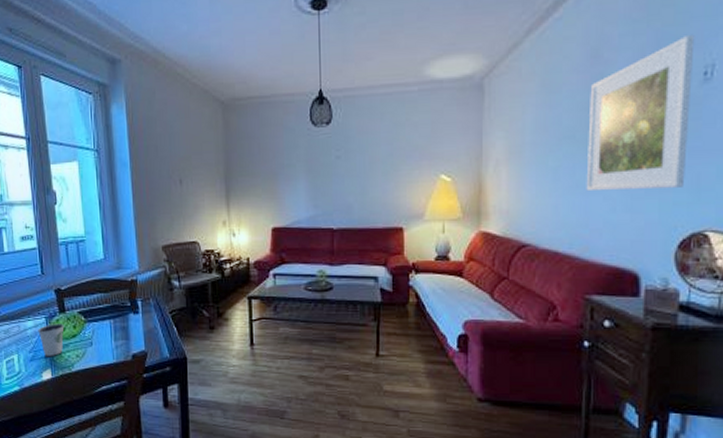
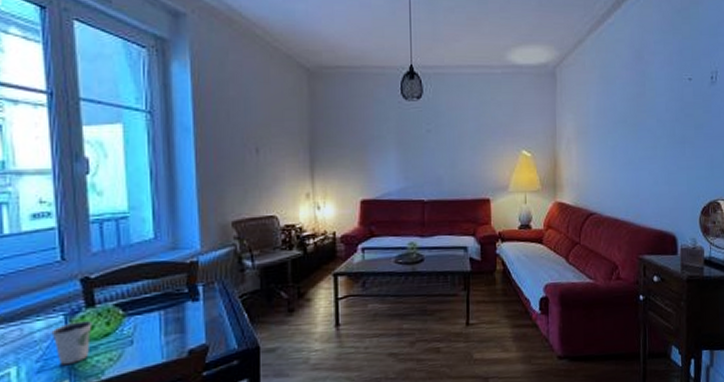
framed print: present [586,34,695,192] -> none [636,47,704,168]

